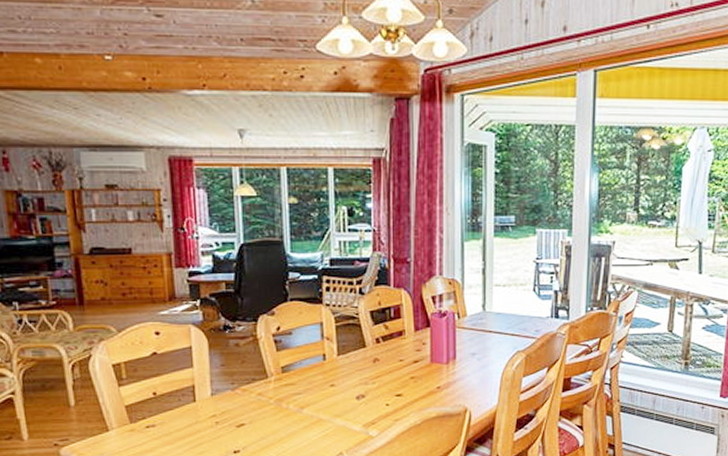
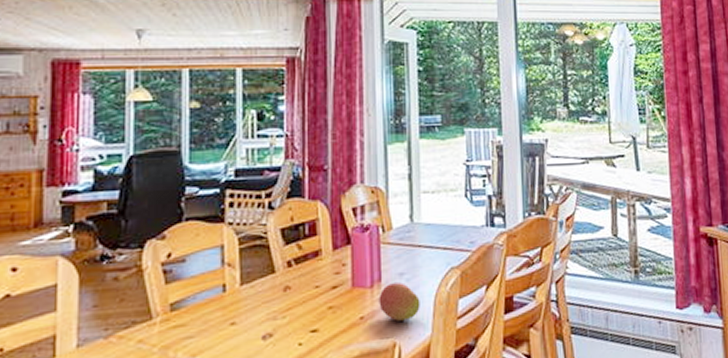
fruit: none [453,361,489,392] -> present [379,283,420,321]

